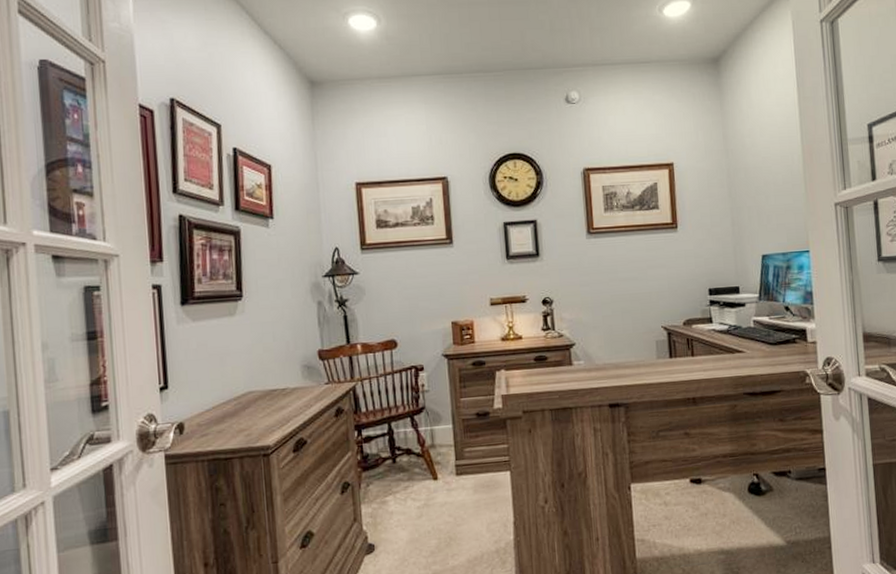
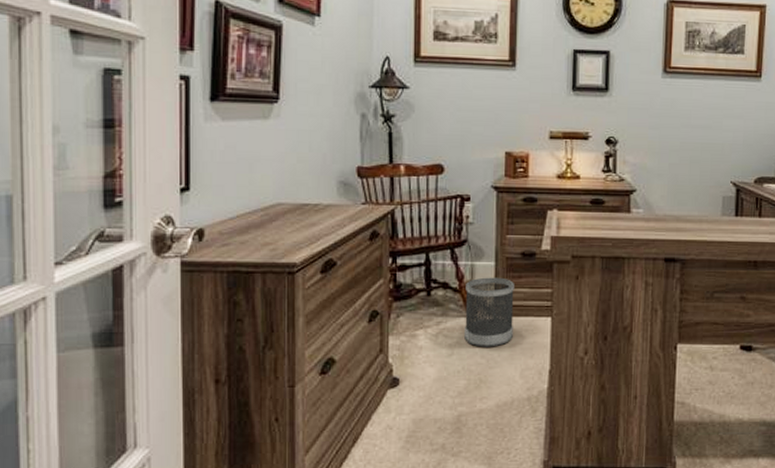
wastebasket: none [427,438,476,507] -> present [464,277,514,347]

